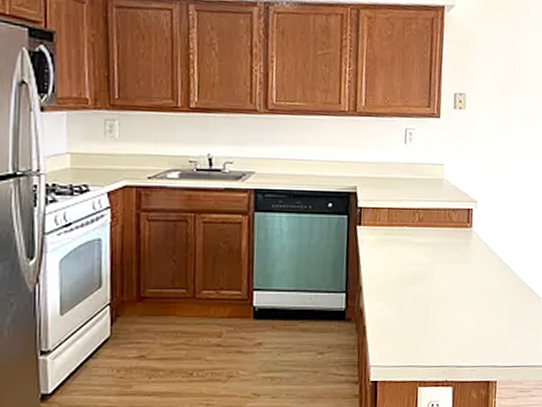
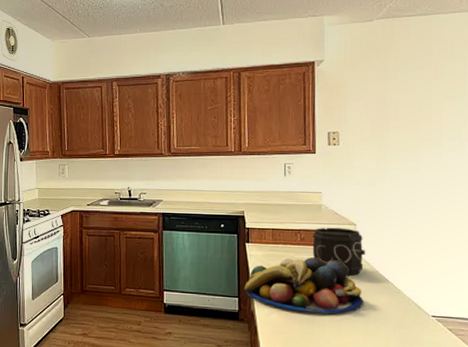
fruit bowl: none [353,241,480,304] -> present [244,257,364,314]
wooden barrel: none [431,205,485,260] -> present [312,227,365,276]

